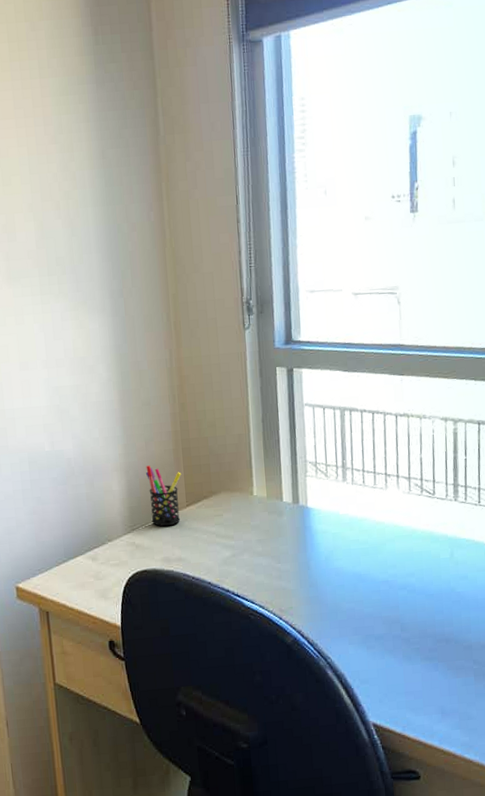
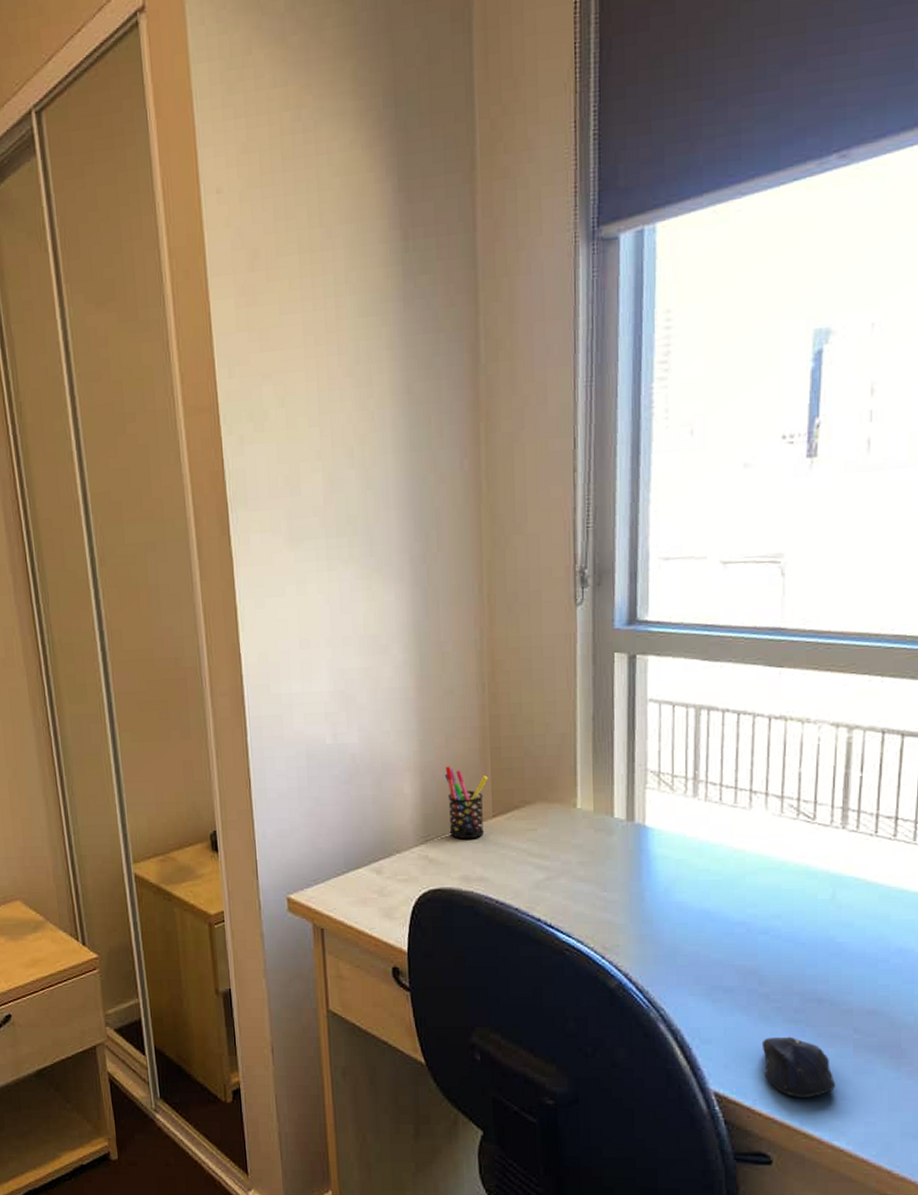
computer mouse: none [406,671,464,722] -> present [761,1036,836,1099]

